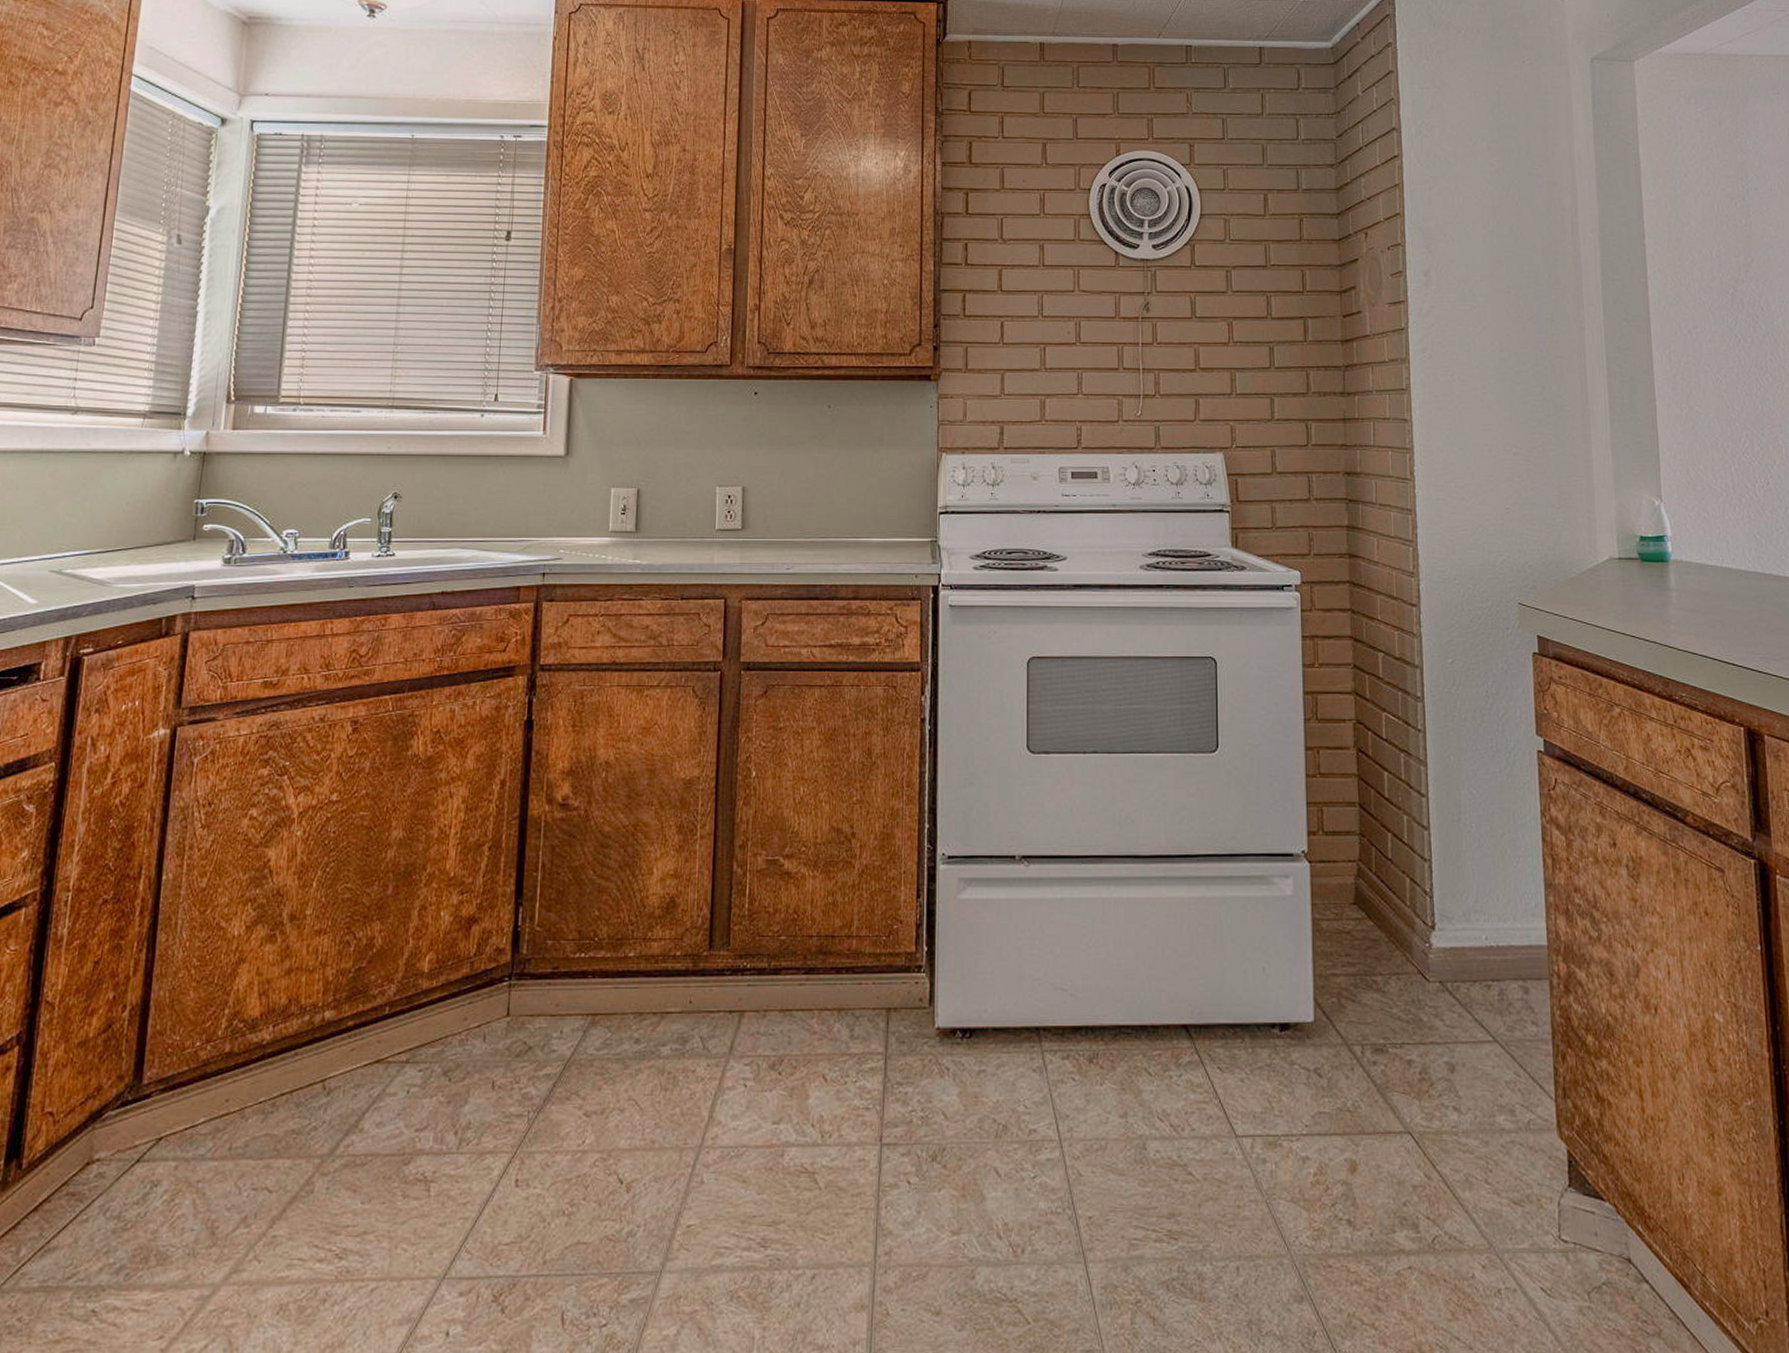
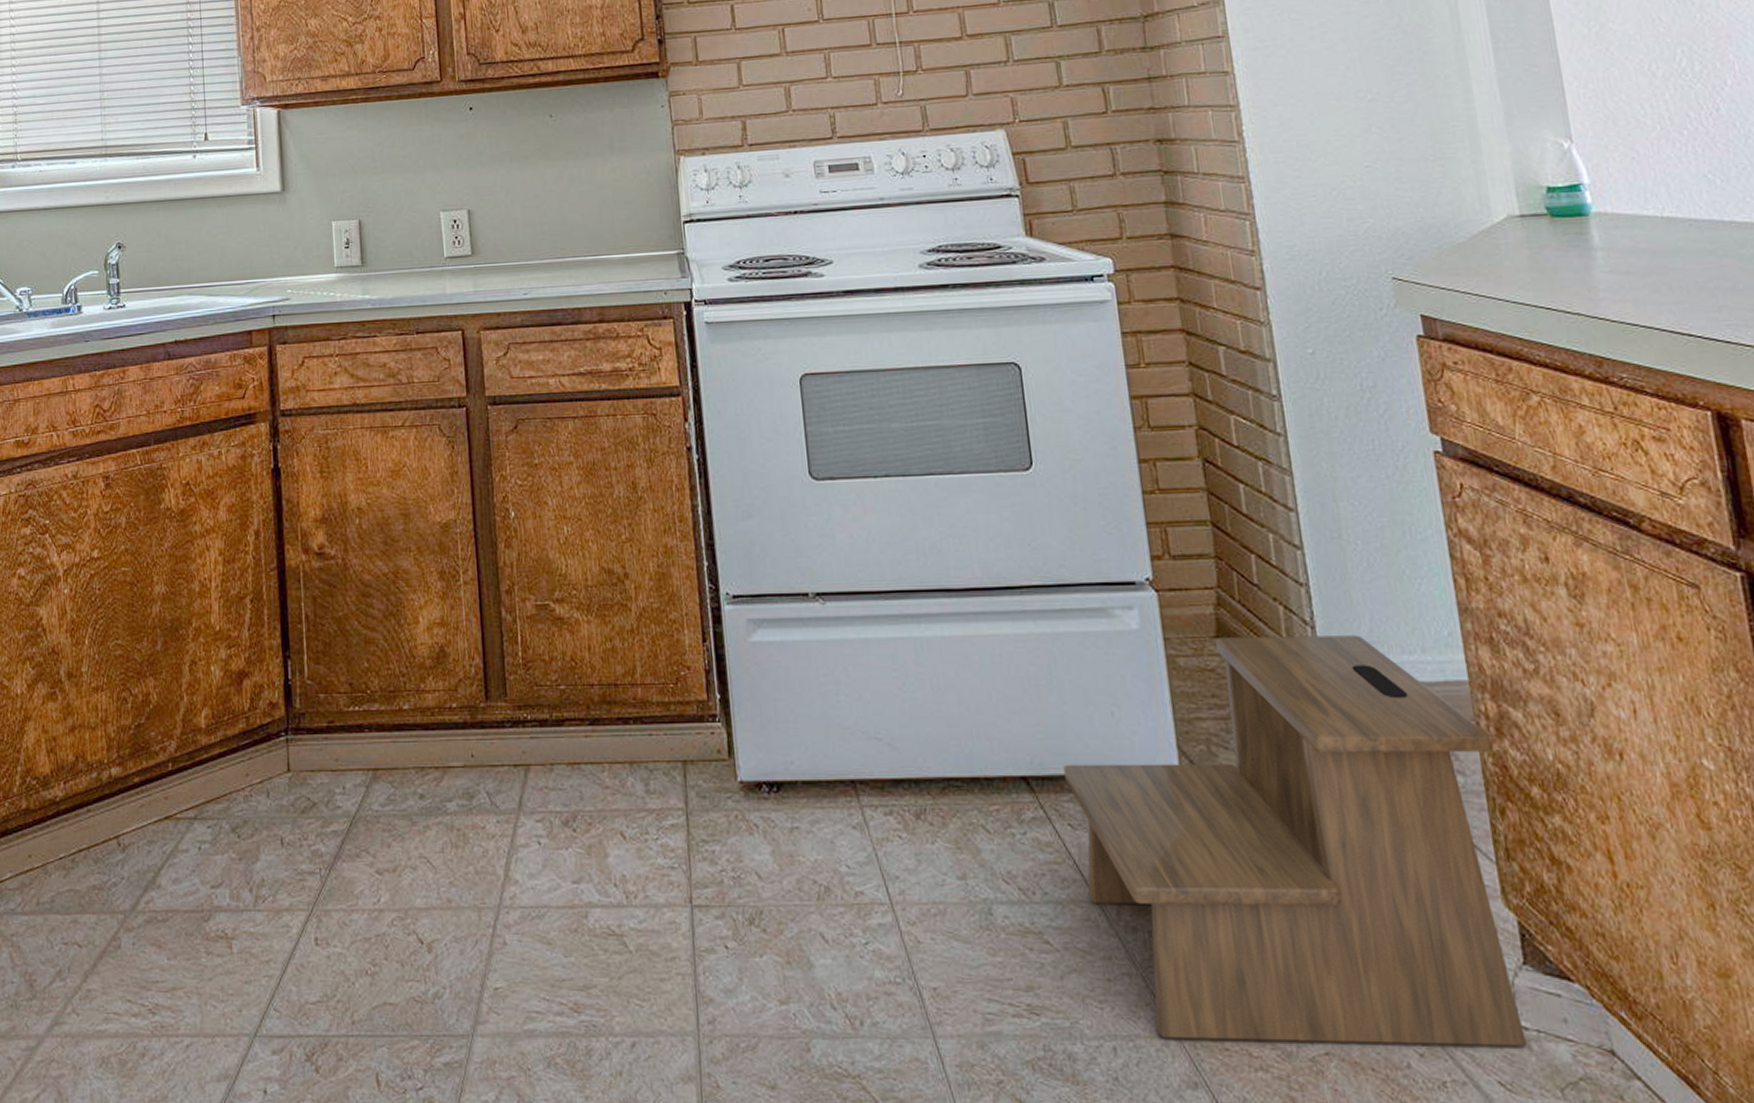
step stool: none [1218,904,1565,1258] -> present [1063,635,1527,1047]

